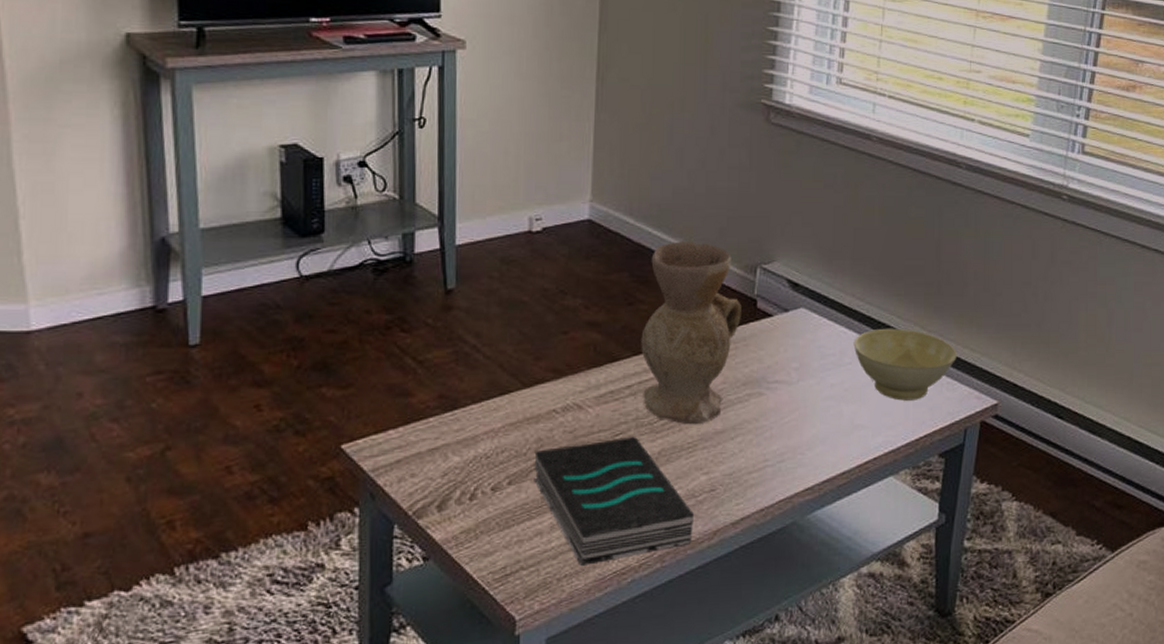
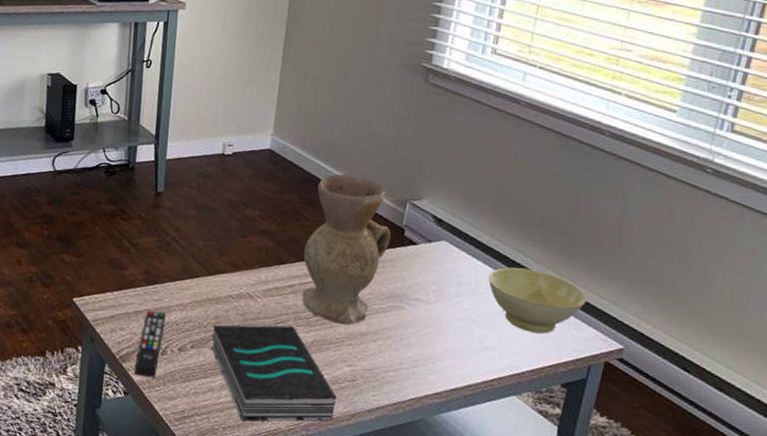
remote control: none [434,444,471,533] -> present [134,310,166,378]

